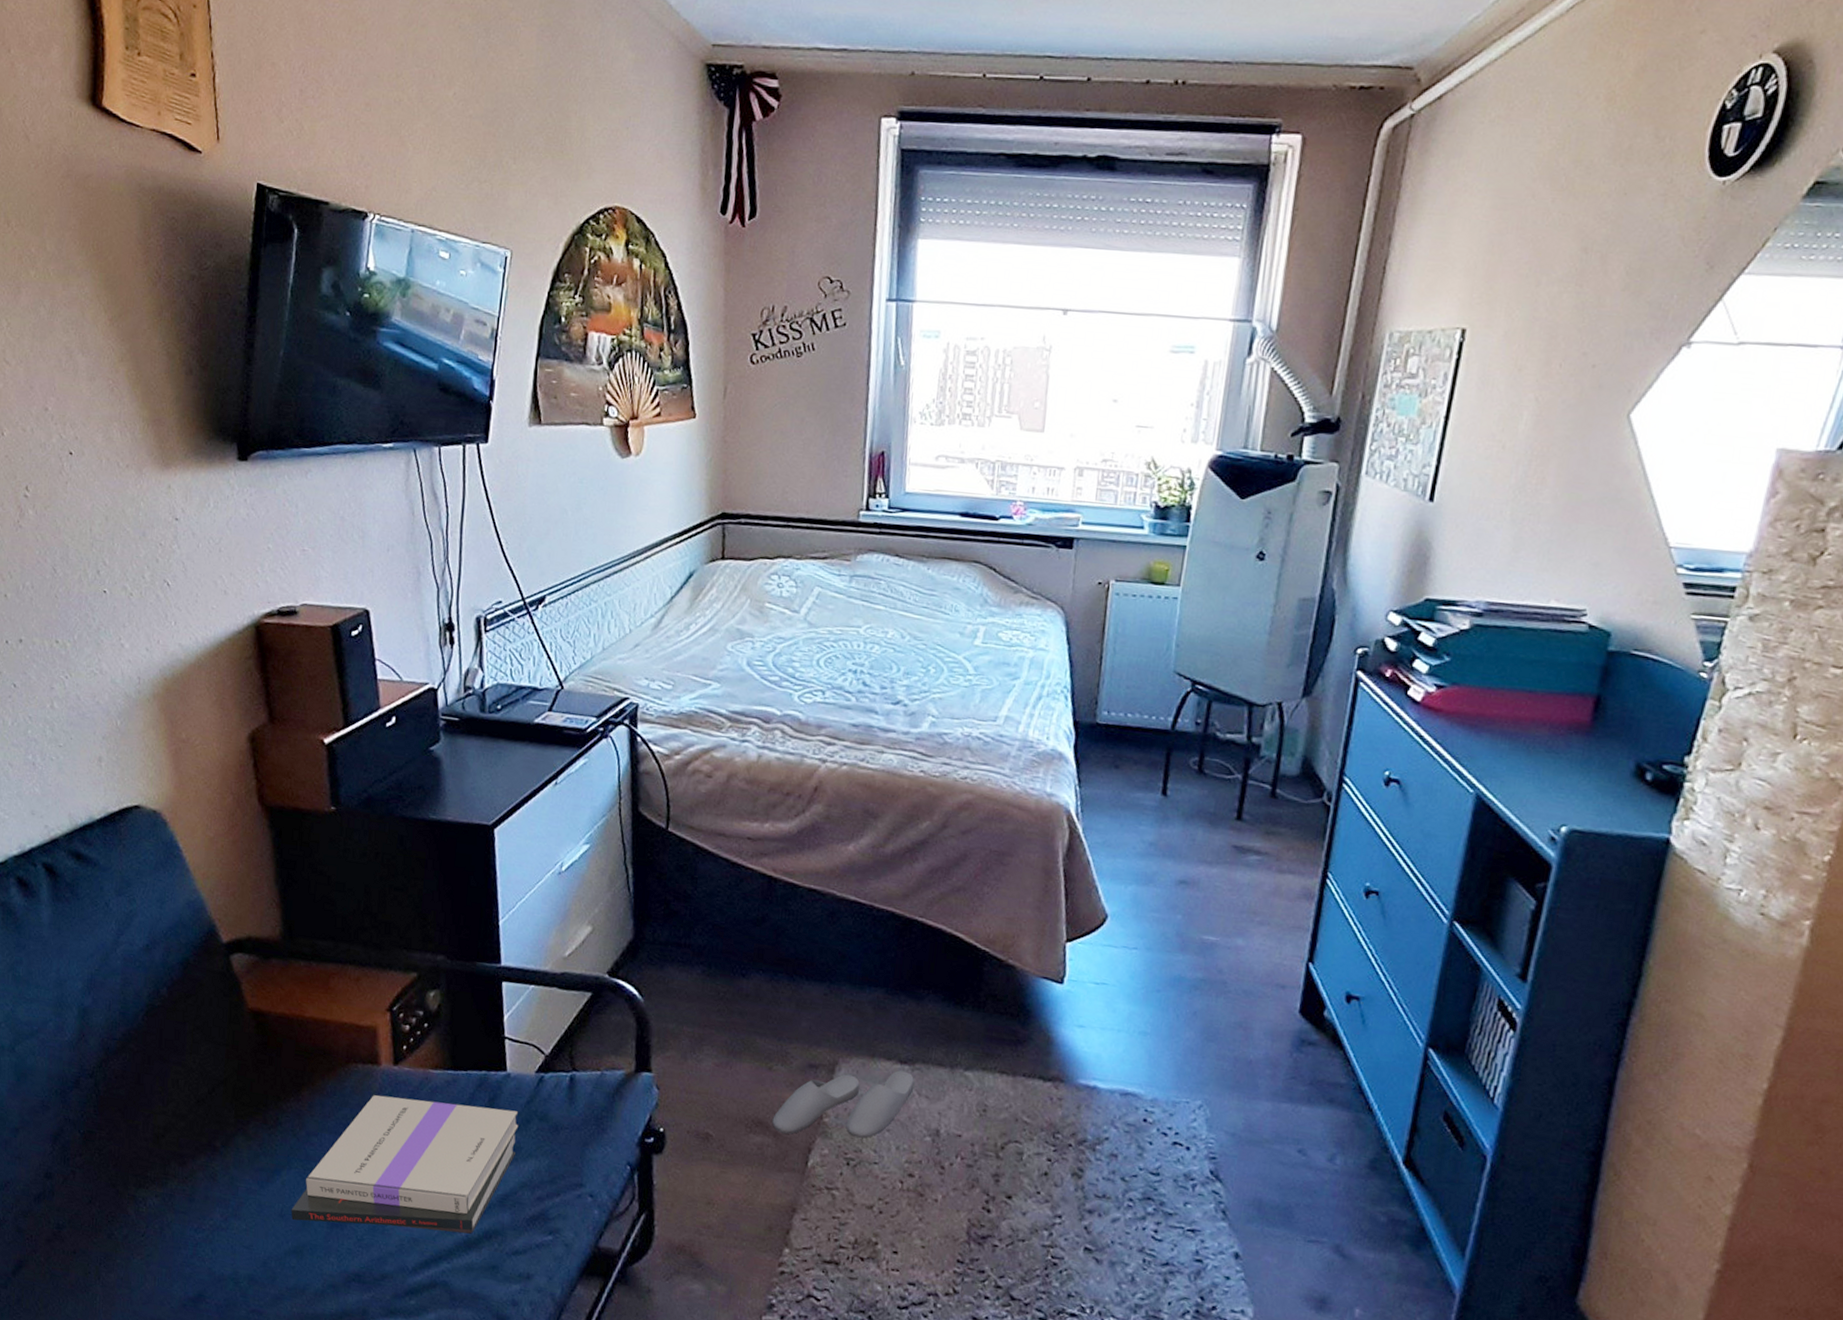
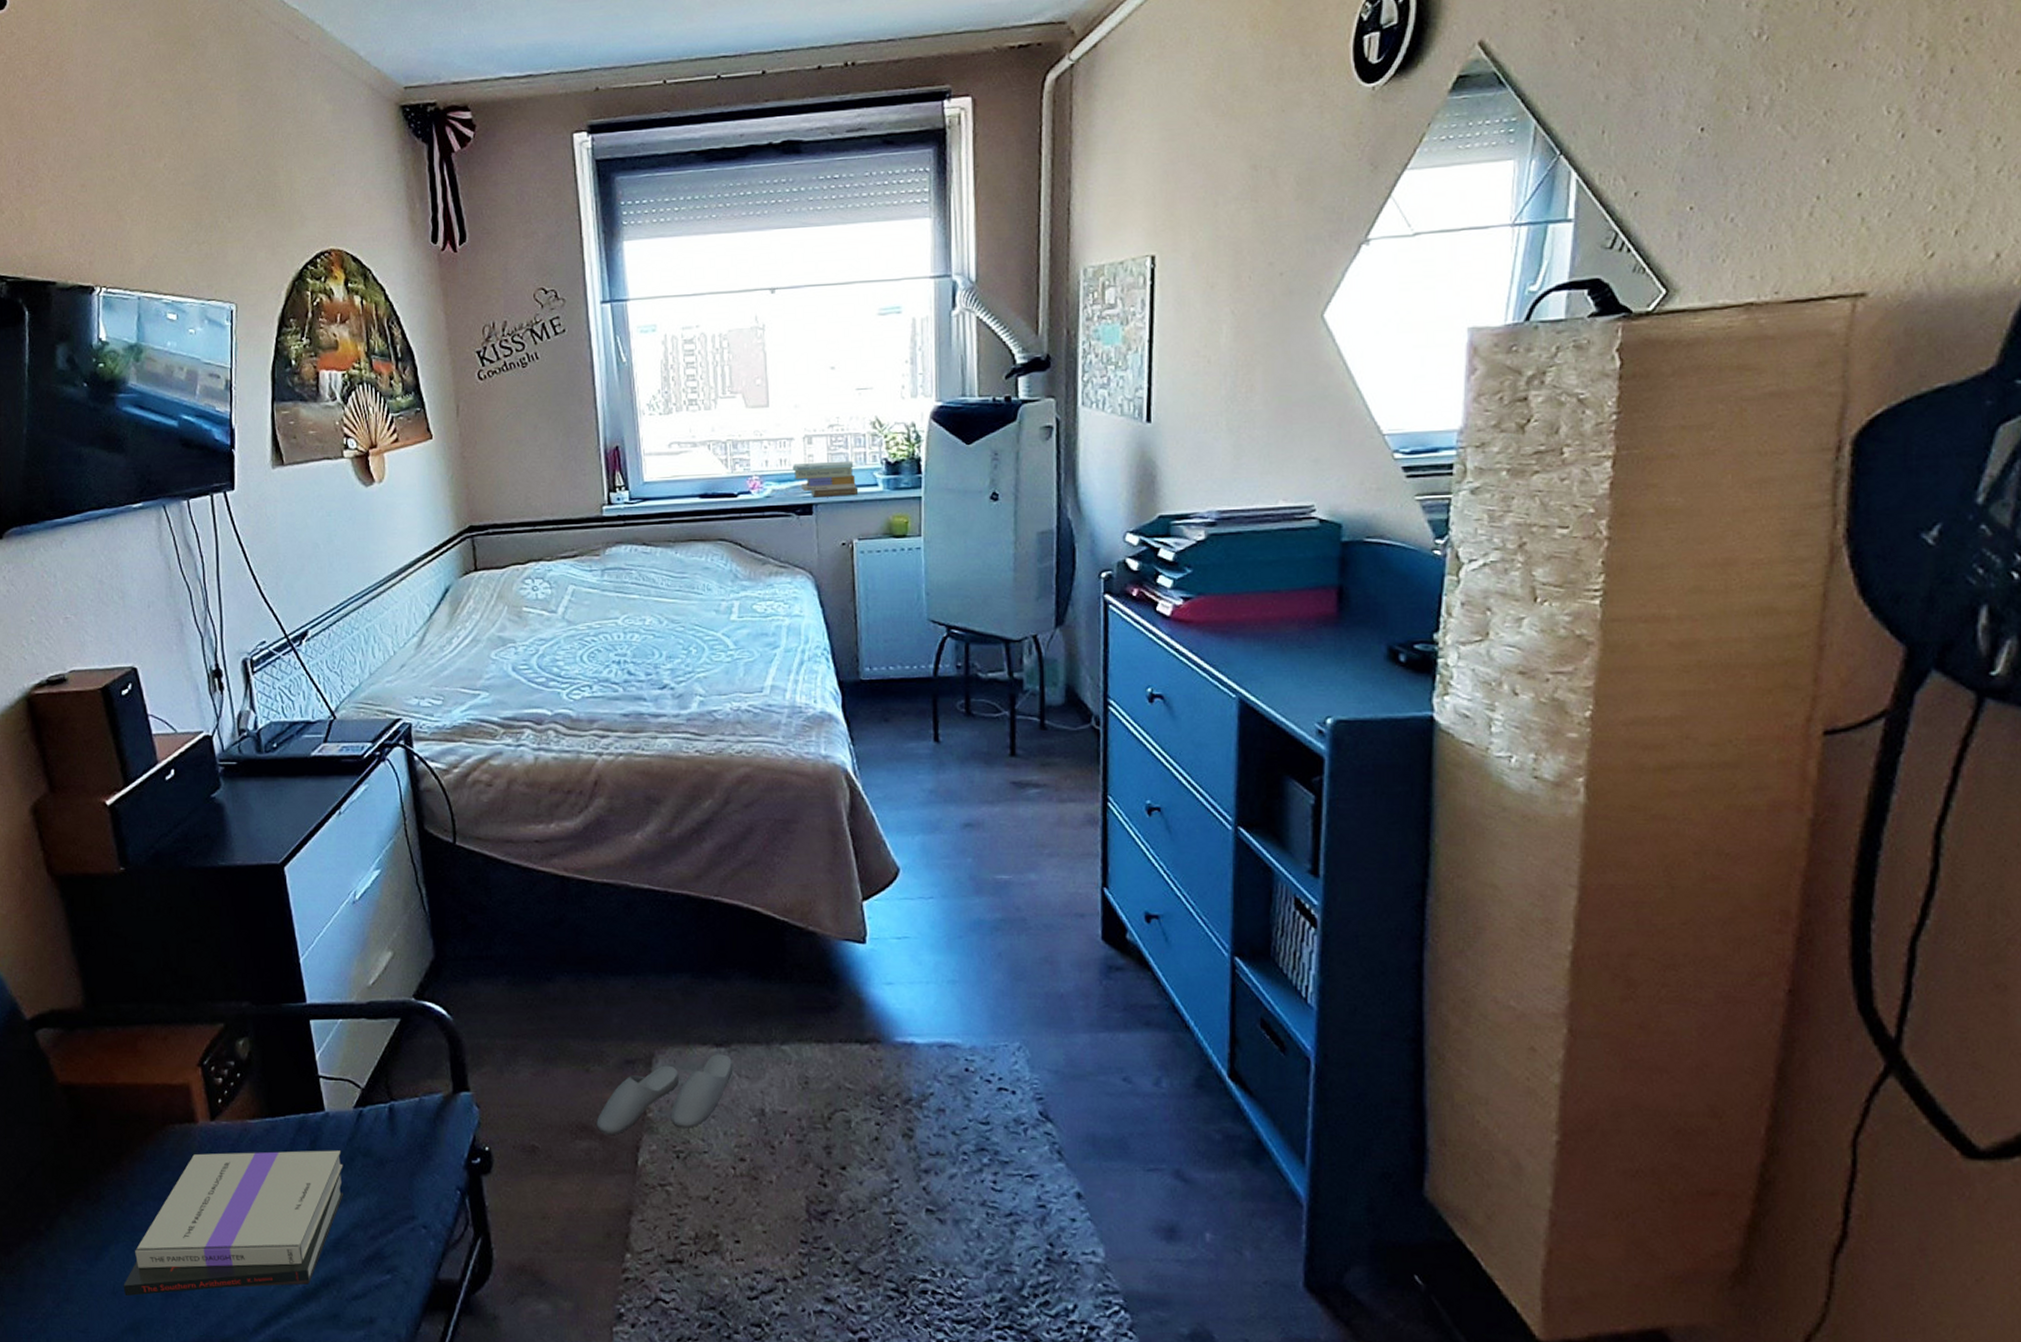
books: none [1059,494,1124,535] -> present [793,460,859,497]

